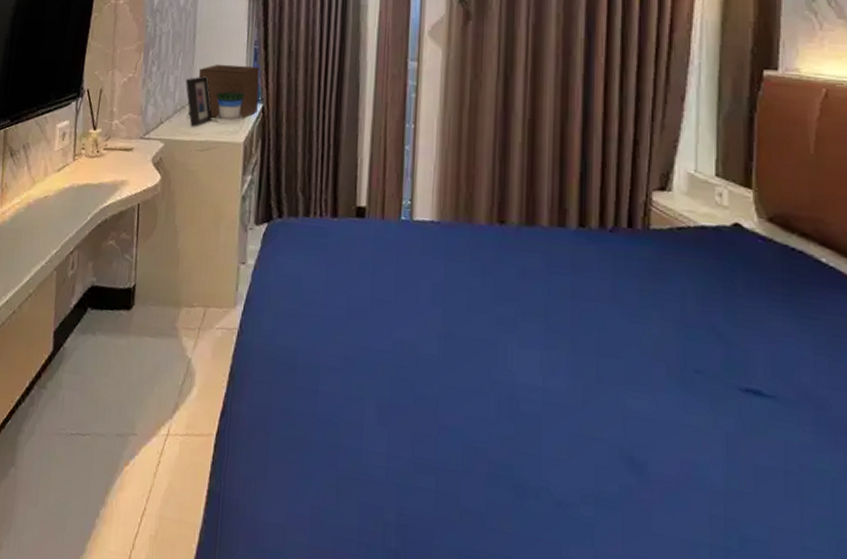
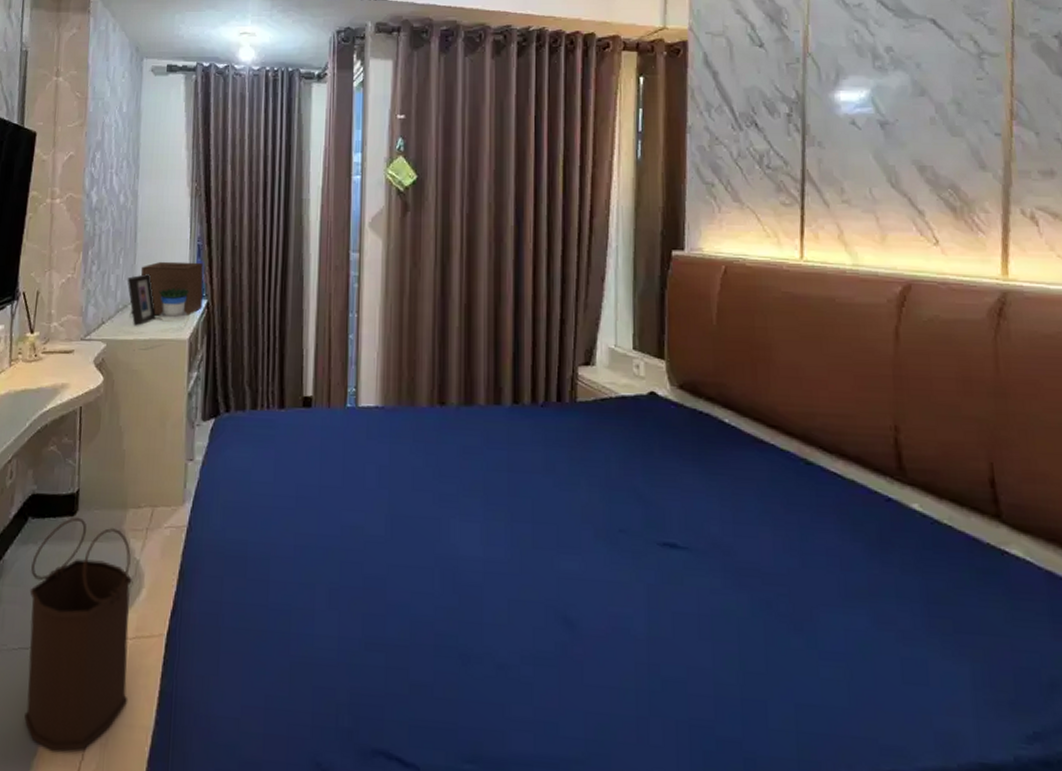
basket: none [80,311,184,539] -> present [24,517,132,751]

